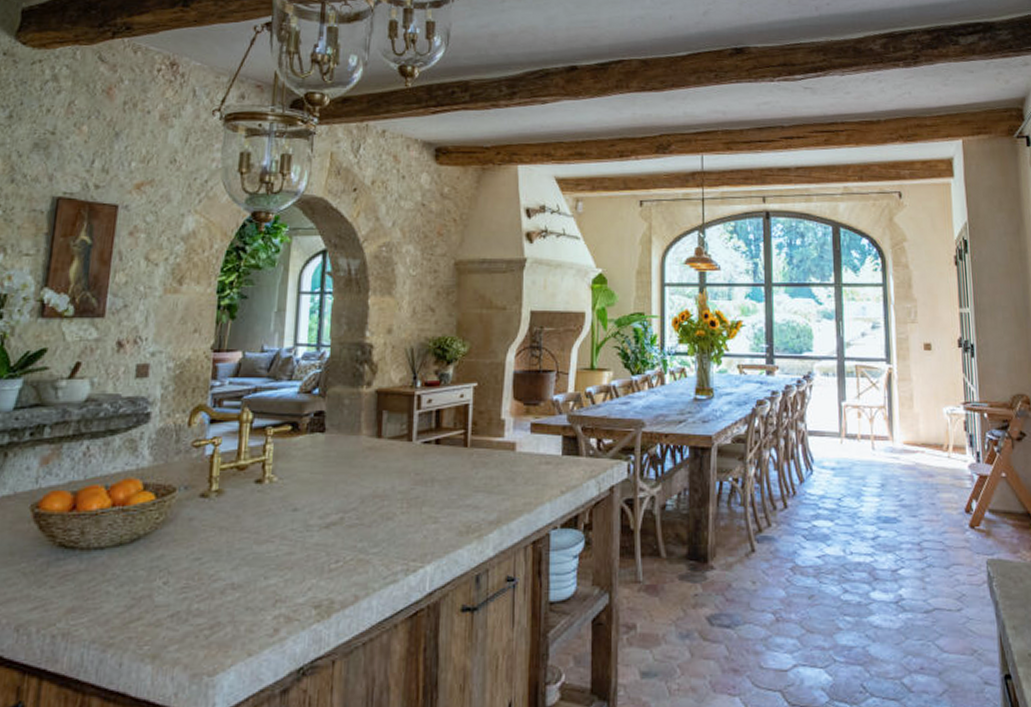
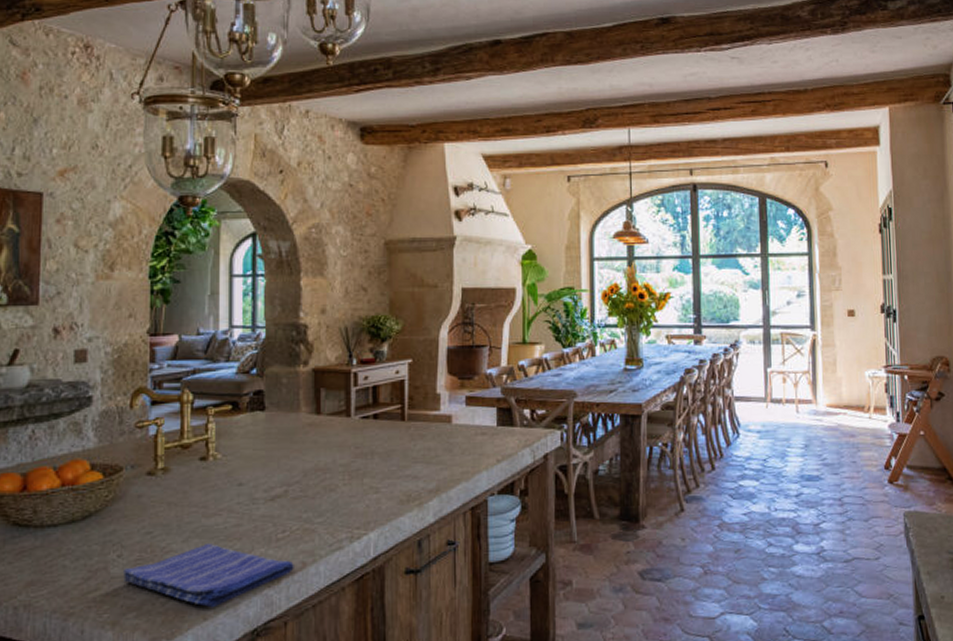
dish towel: none [167,573,346,643] -> present [122,544,294,608]

